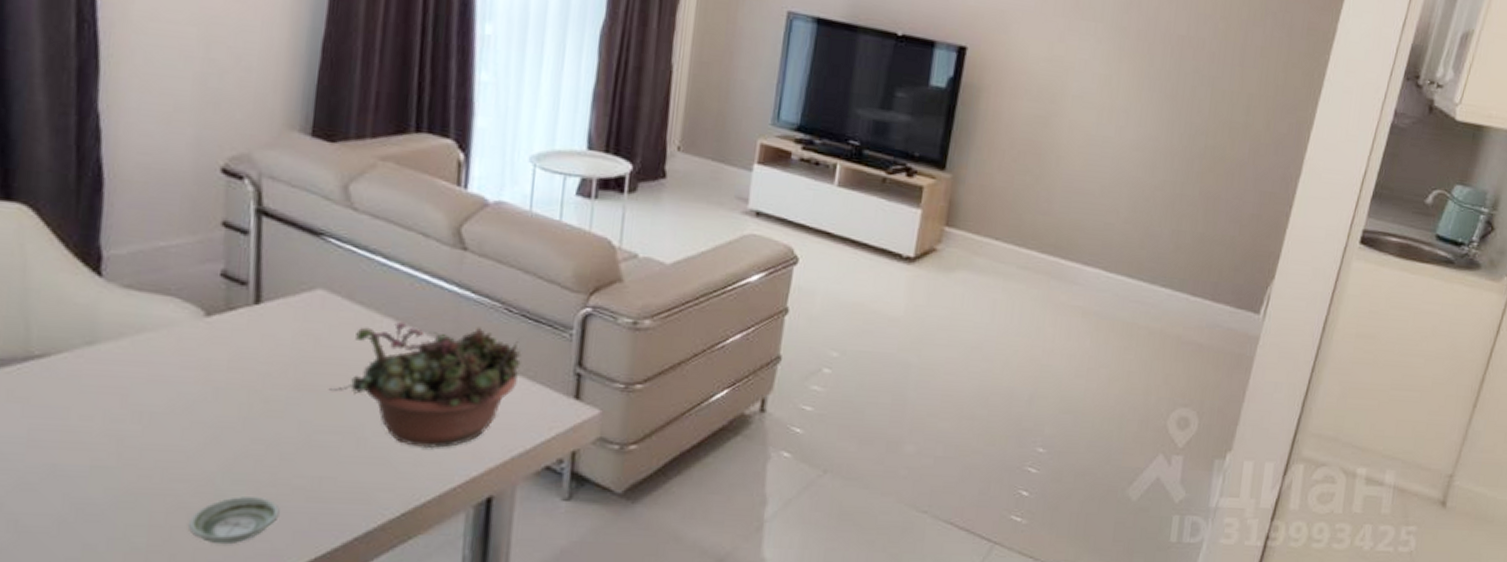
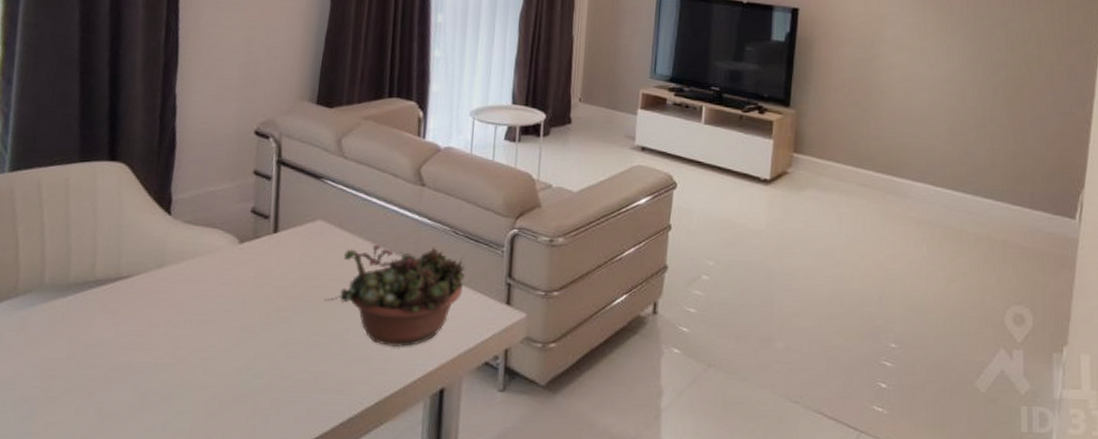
saucer: present [187,496,280,545] -> none [219,388,286,429]

